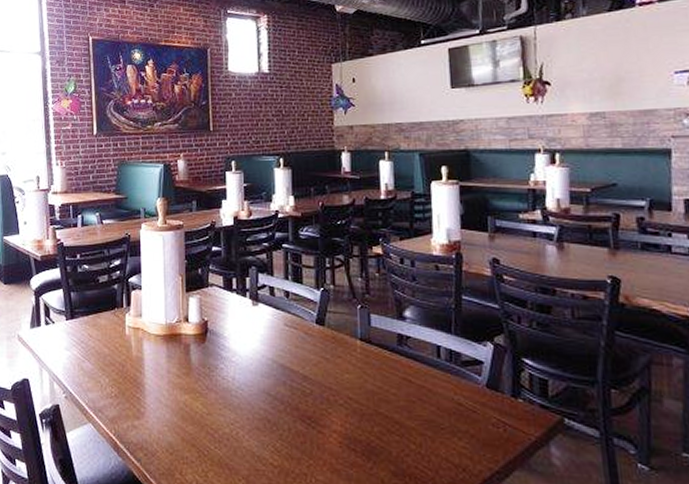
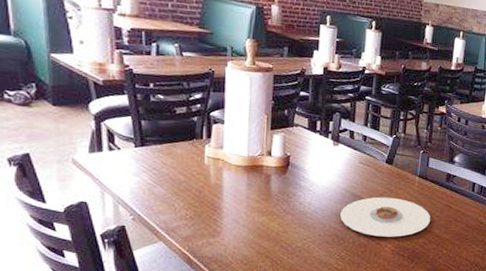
plate: none [269,368,386,424] -> present [340,197,431,237]

